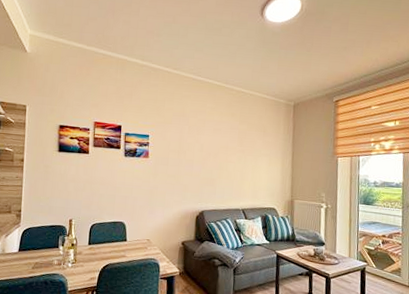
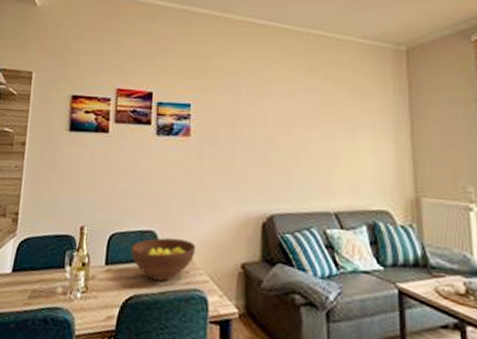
fruit bowl: none [107,226,152,254] -> present [131,237,196,282]

